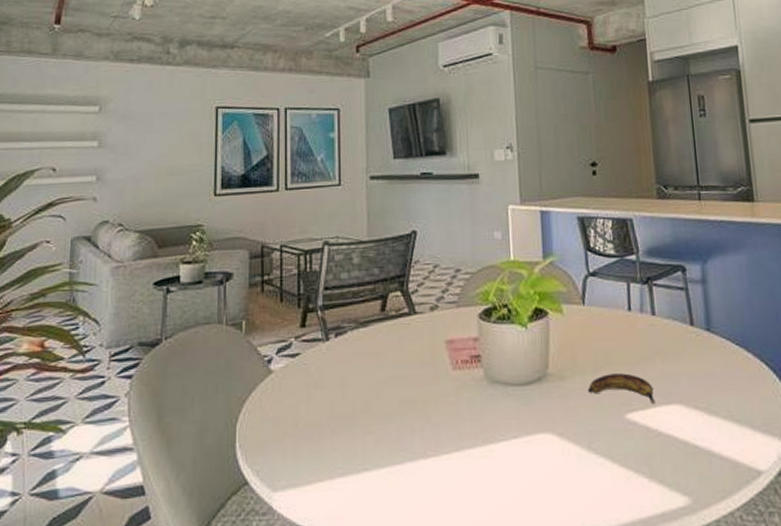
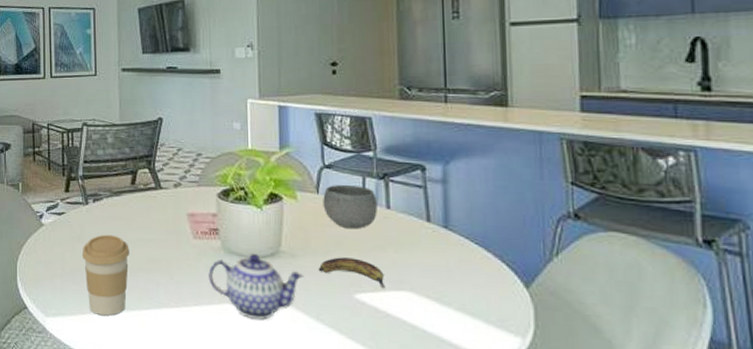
coffee cup: none [320,375,379,479] -> present [81,234,130,316]
teapot: none [470,379,573,459] -> present [208,253,304,321]
bowl: none [589,292,643,341] -> present [323,184,377,229]

